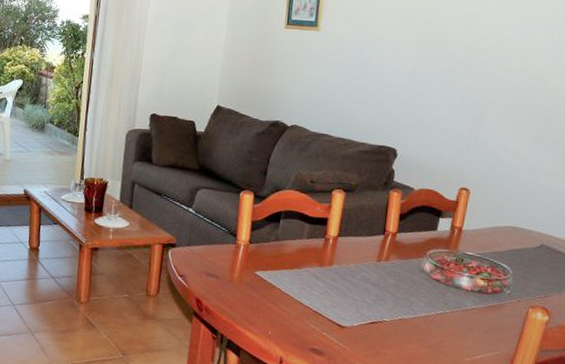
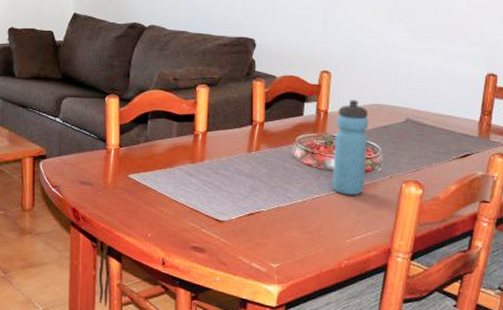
water bottle: none [457,219,503,315] -> present [331,100,369,195]

